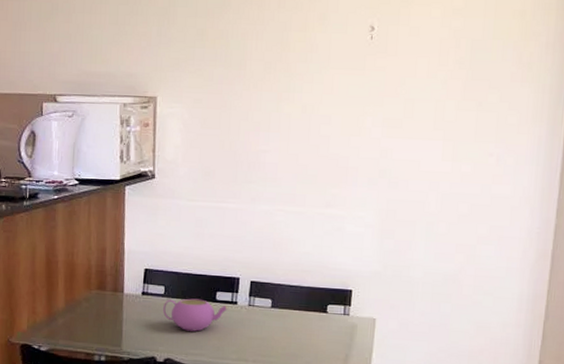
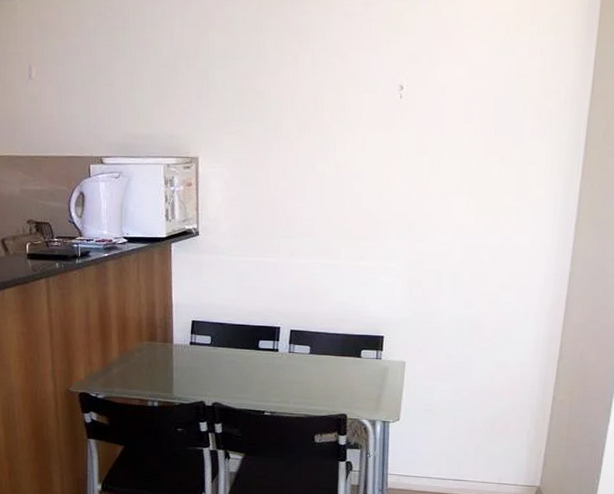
teapot: present [162,298,228,332] -> none [209,347,270,377]

